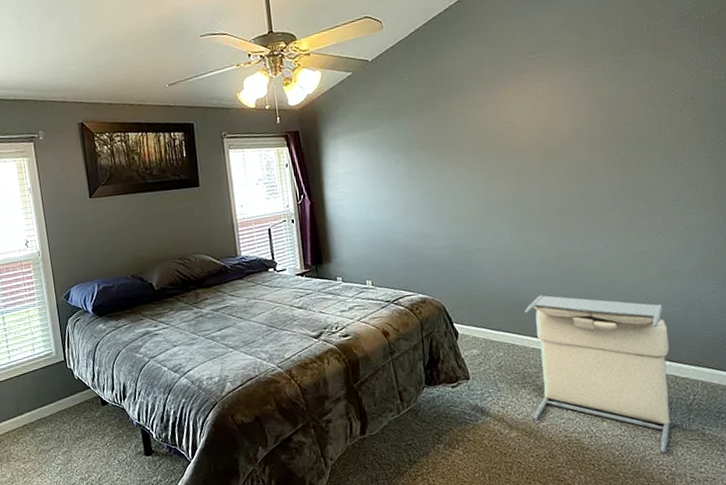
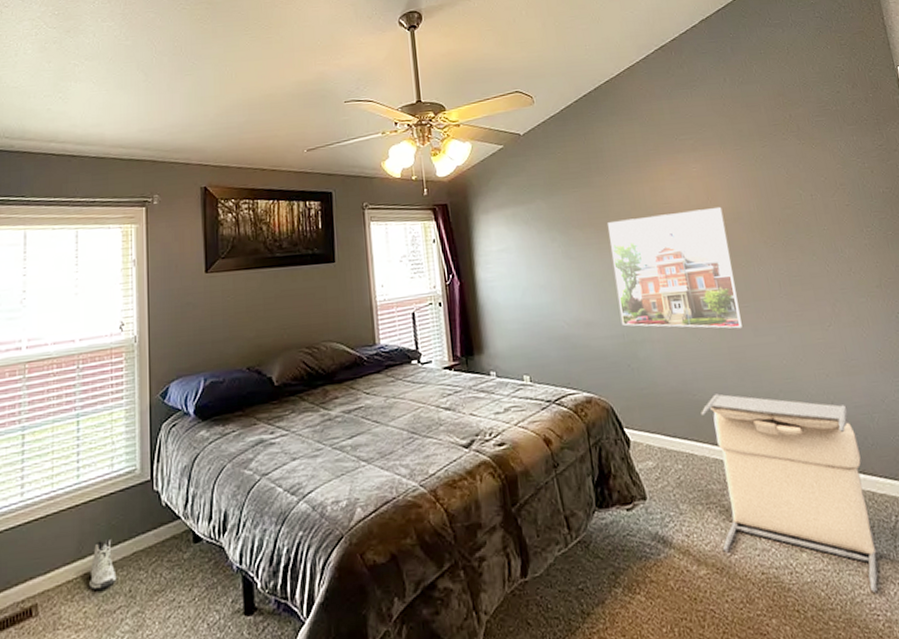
sneaker: none [27,401,48,436] -> present [90,538,117,590]
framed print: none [450,125,572,239] -> present [608,206,742,329]

